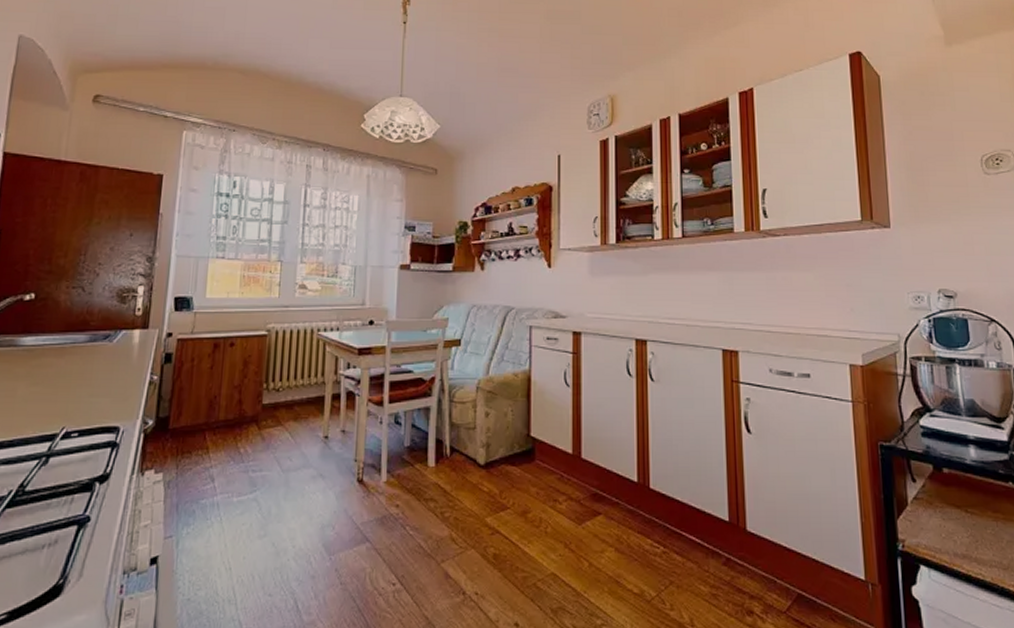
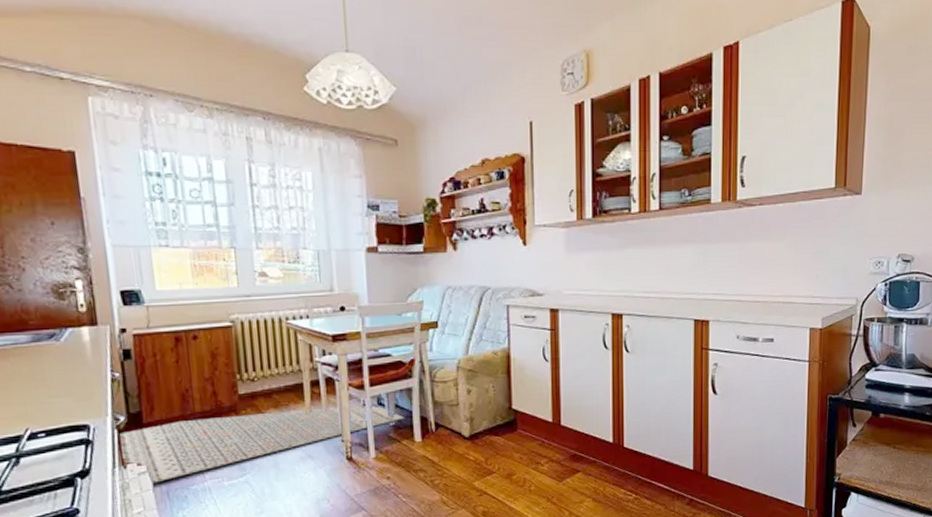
rug: none [142,421,420,494] -> present [117,404,404,484]

